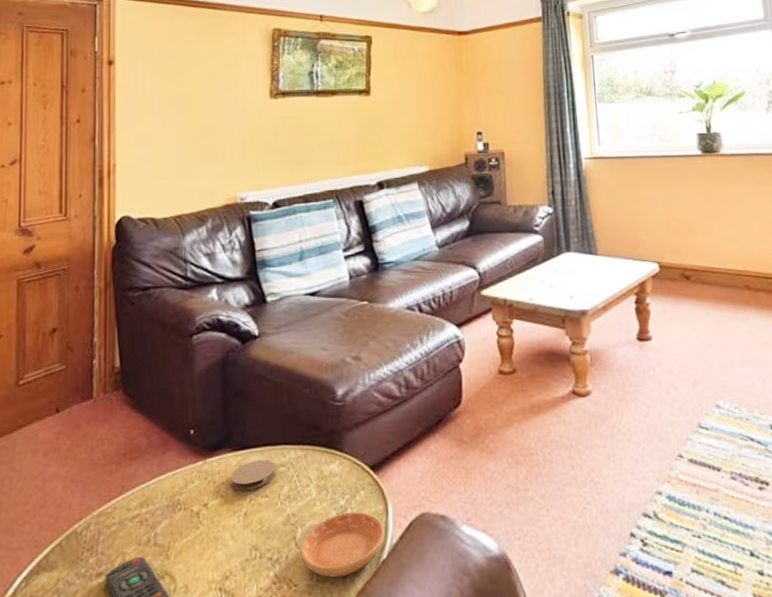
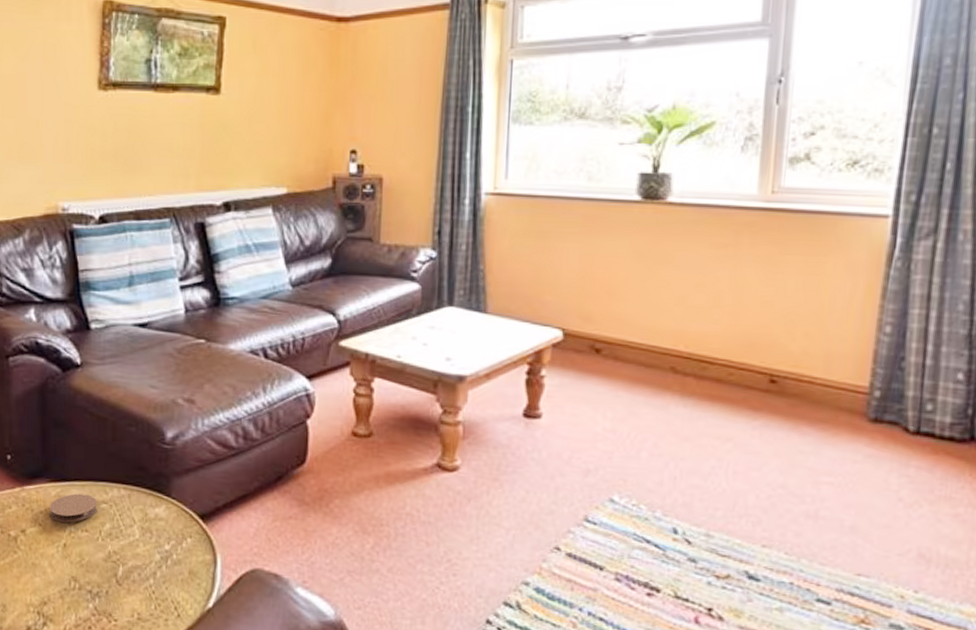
saucer: present [301,512,385,578] -> none [122,557,212,619]

